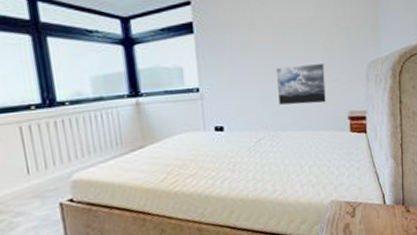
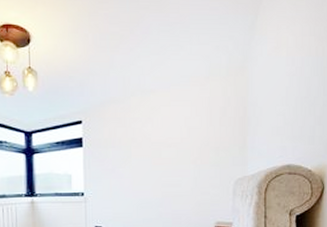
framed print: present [276,62,326,106] -> none [151,177,195,213]

